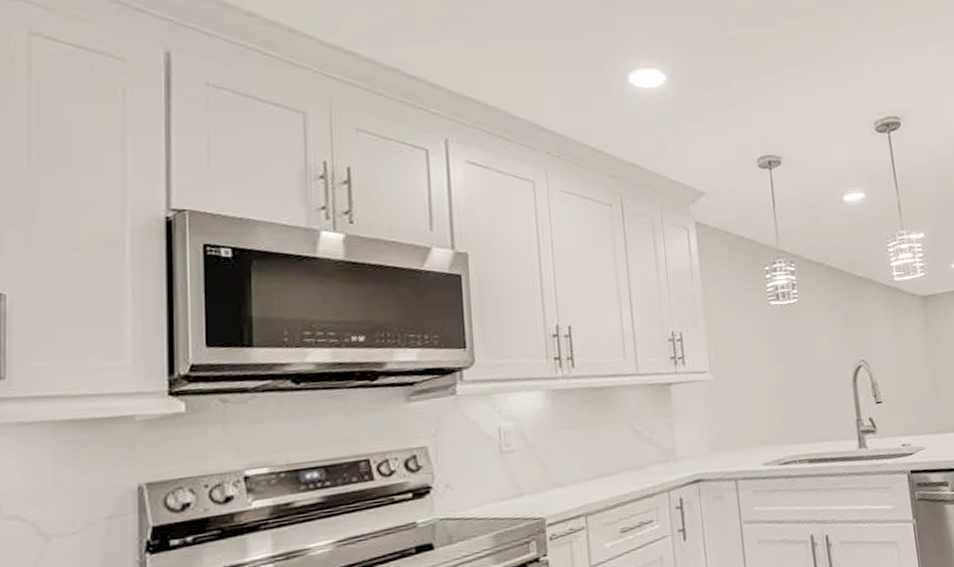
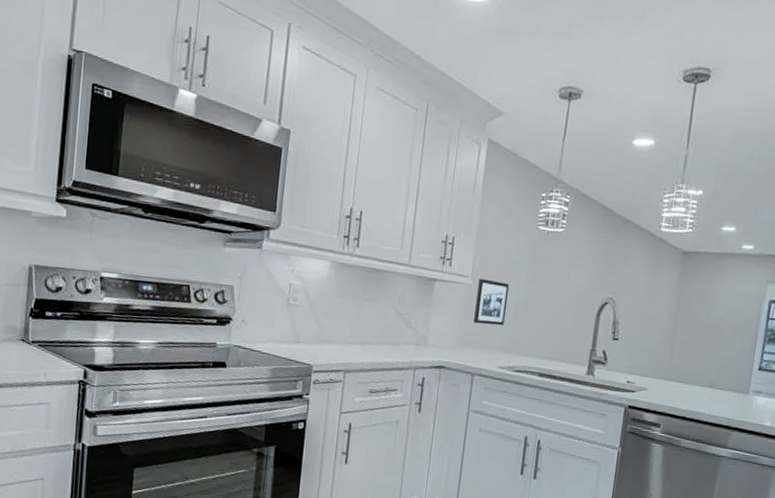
picture frame: none [719,369,757,422] -> present [474,278,509,326]

